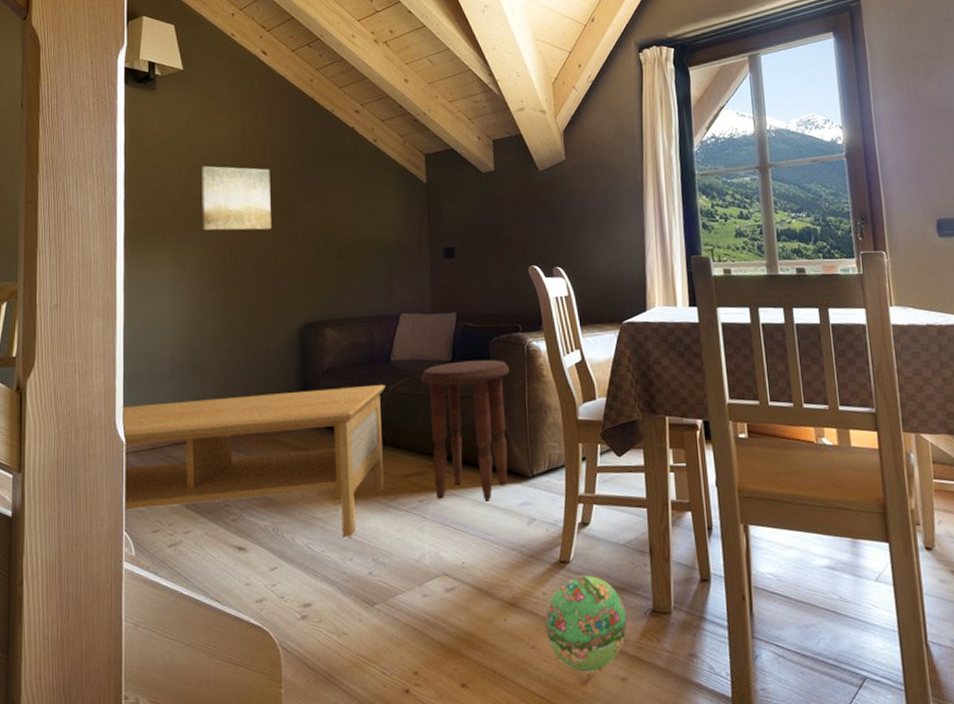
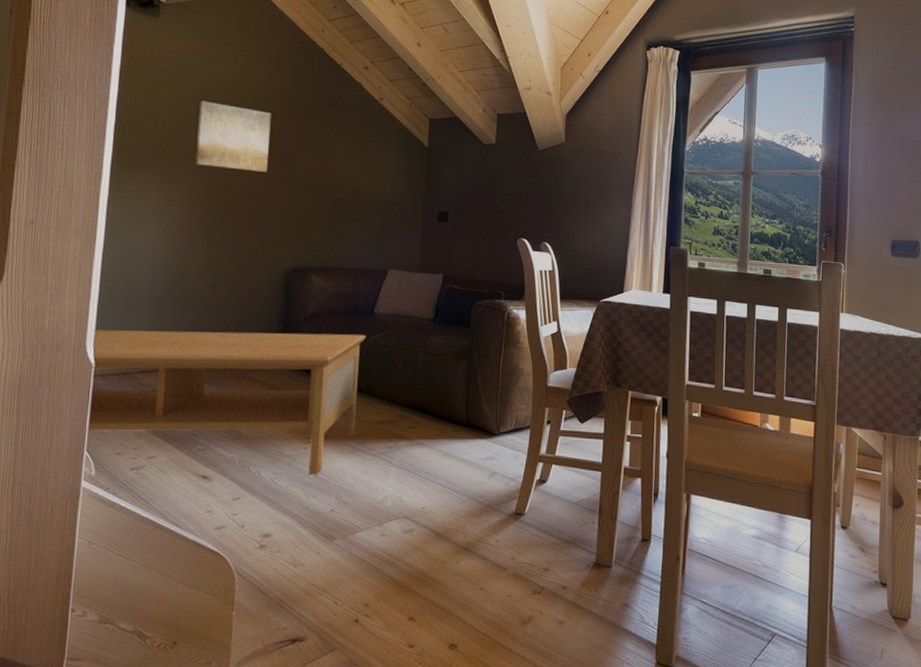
side table: present [421,359,509,500] -> none [402,320,488,452]
ball: present [545,575,627,672] -> none [494,527,571,614]

